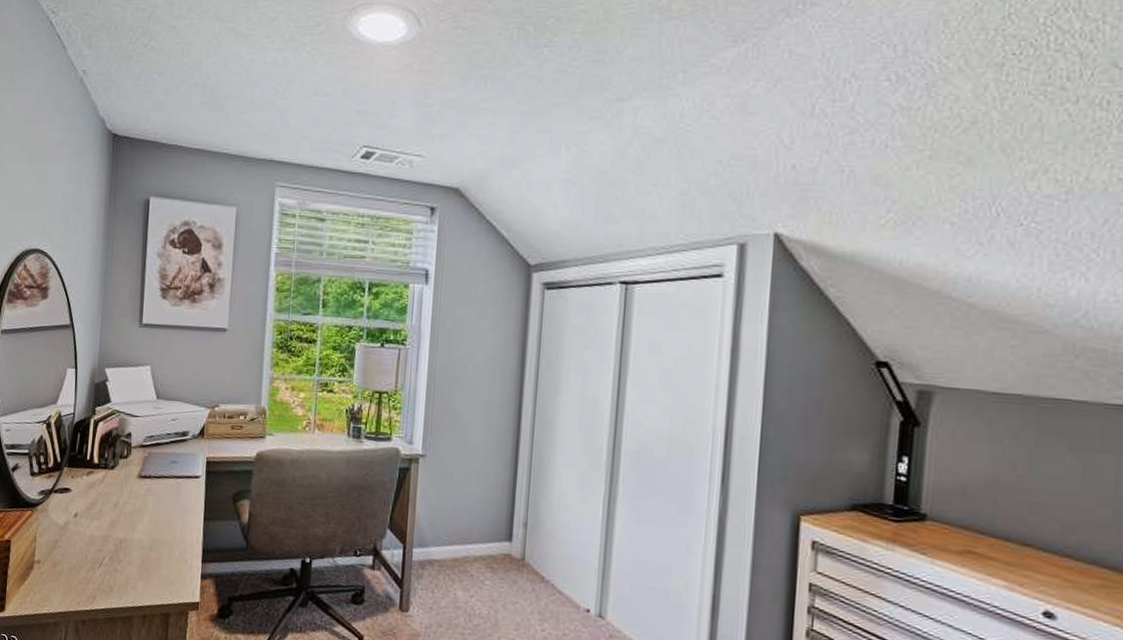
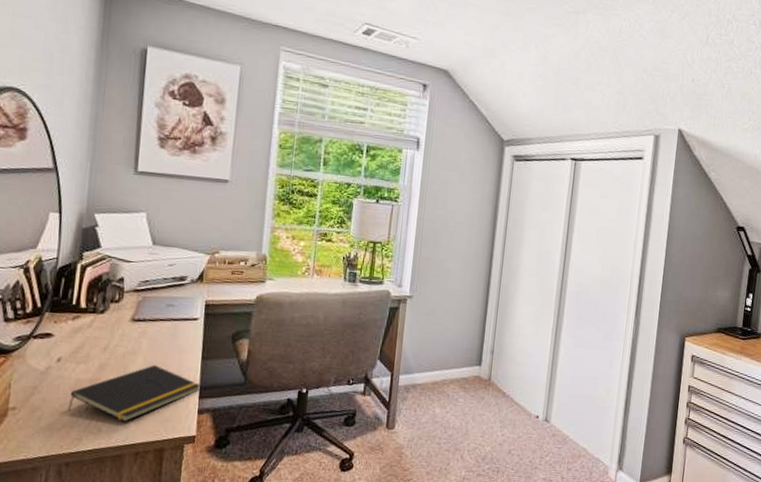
notepad: none [83,524,204,583] -> present [68,365,201,422]

